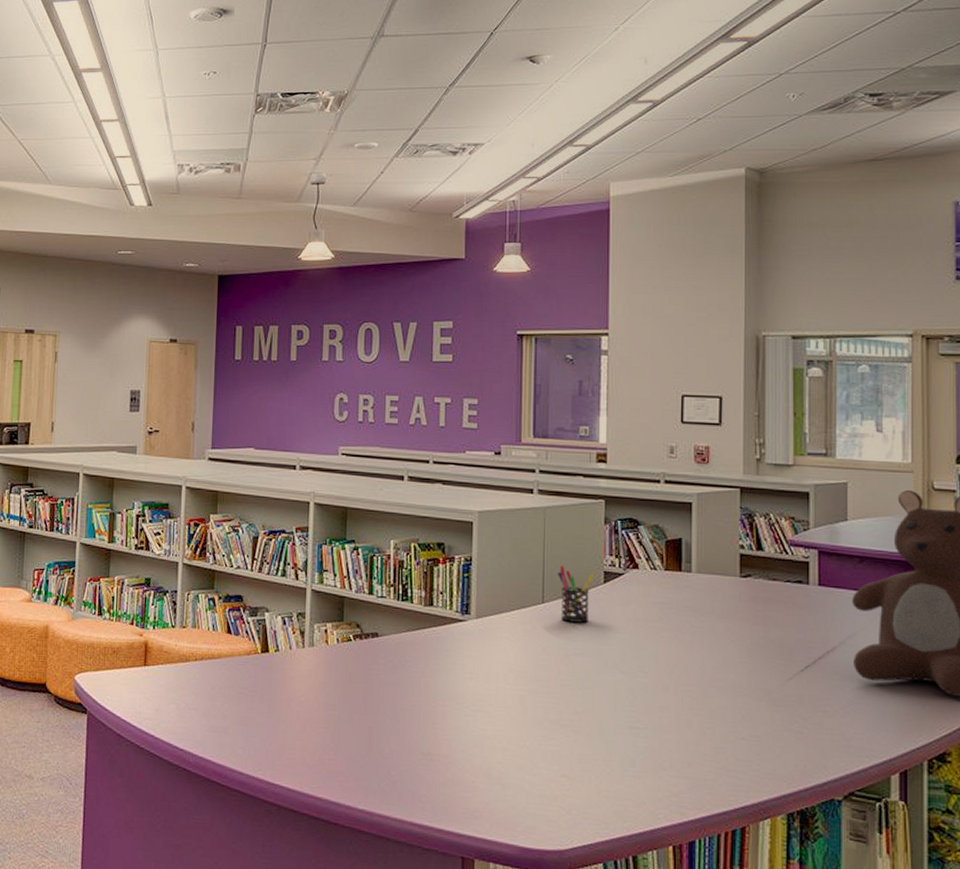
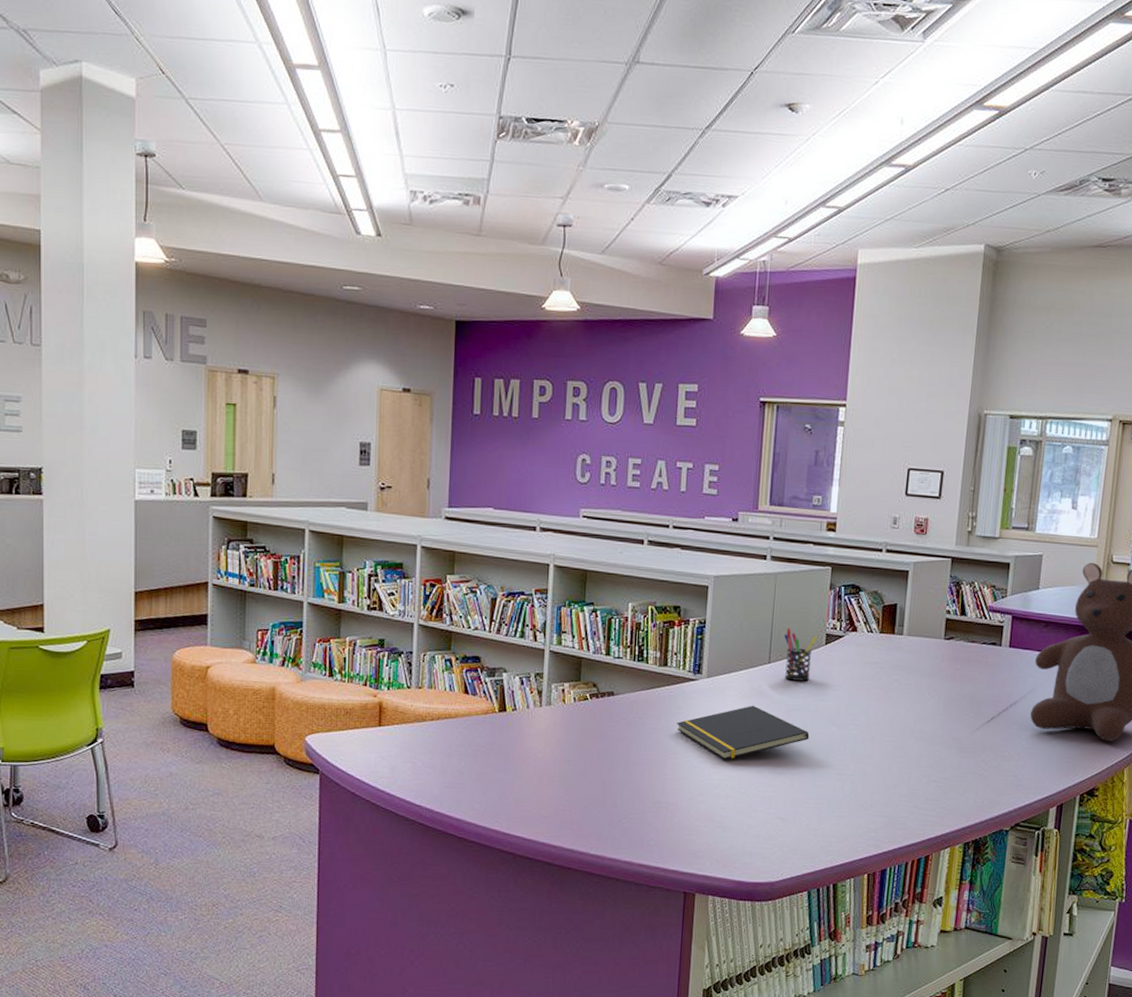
notepad: none [446,648,593,709] -> present [676,705,810,760]

